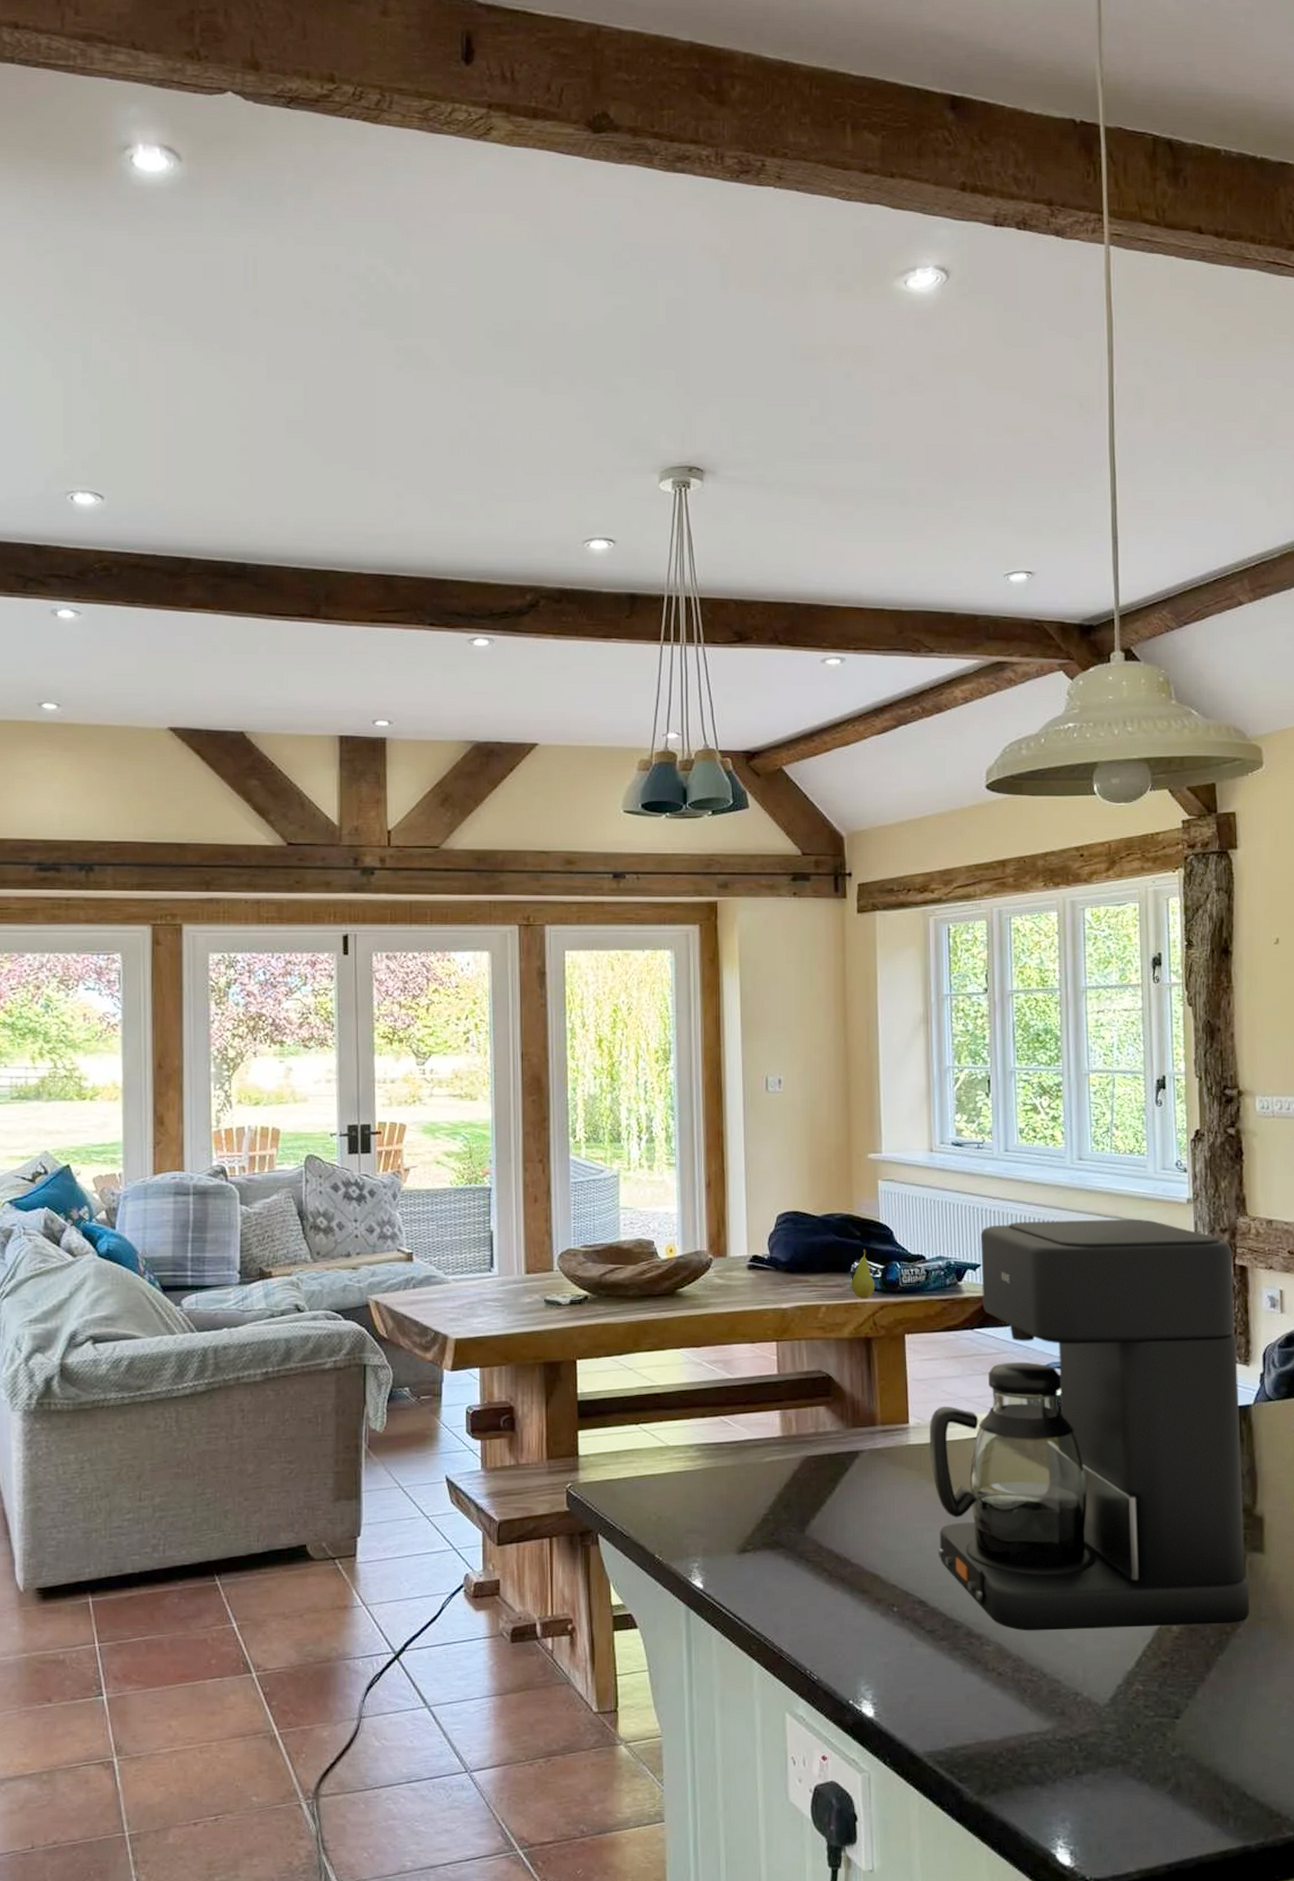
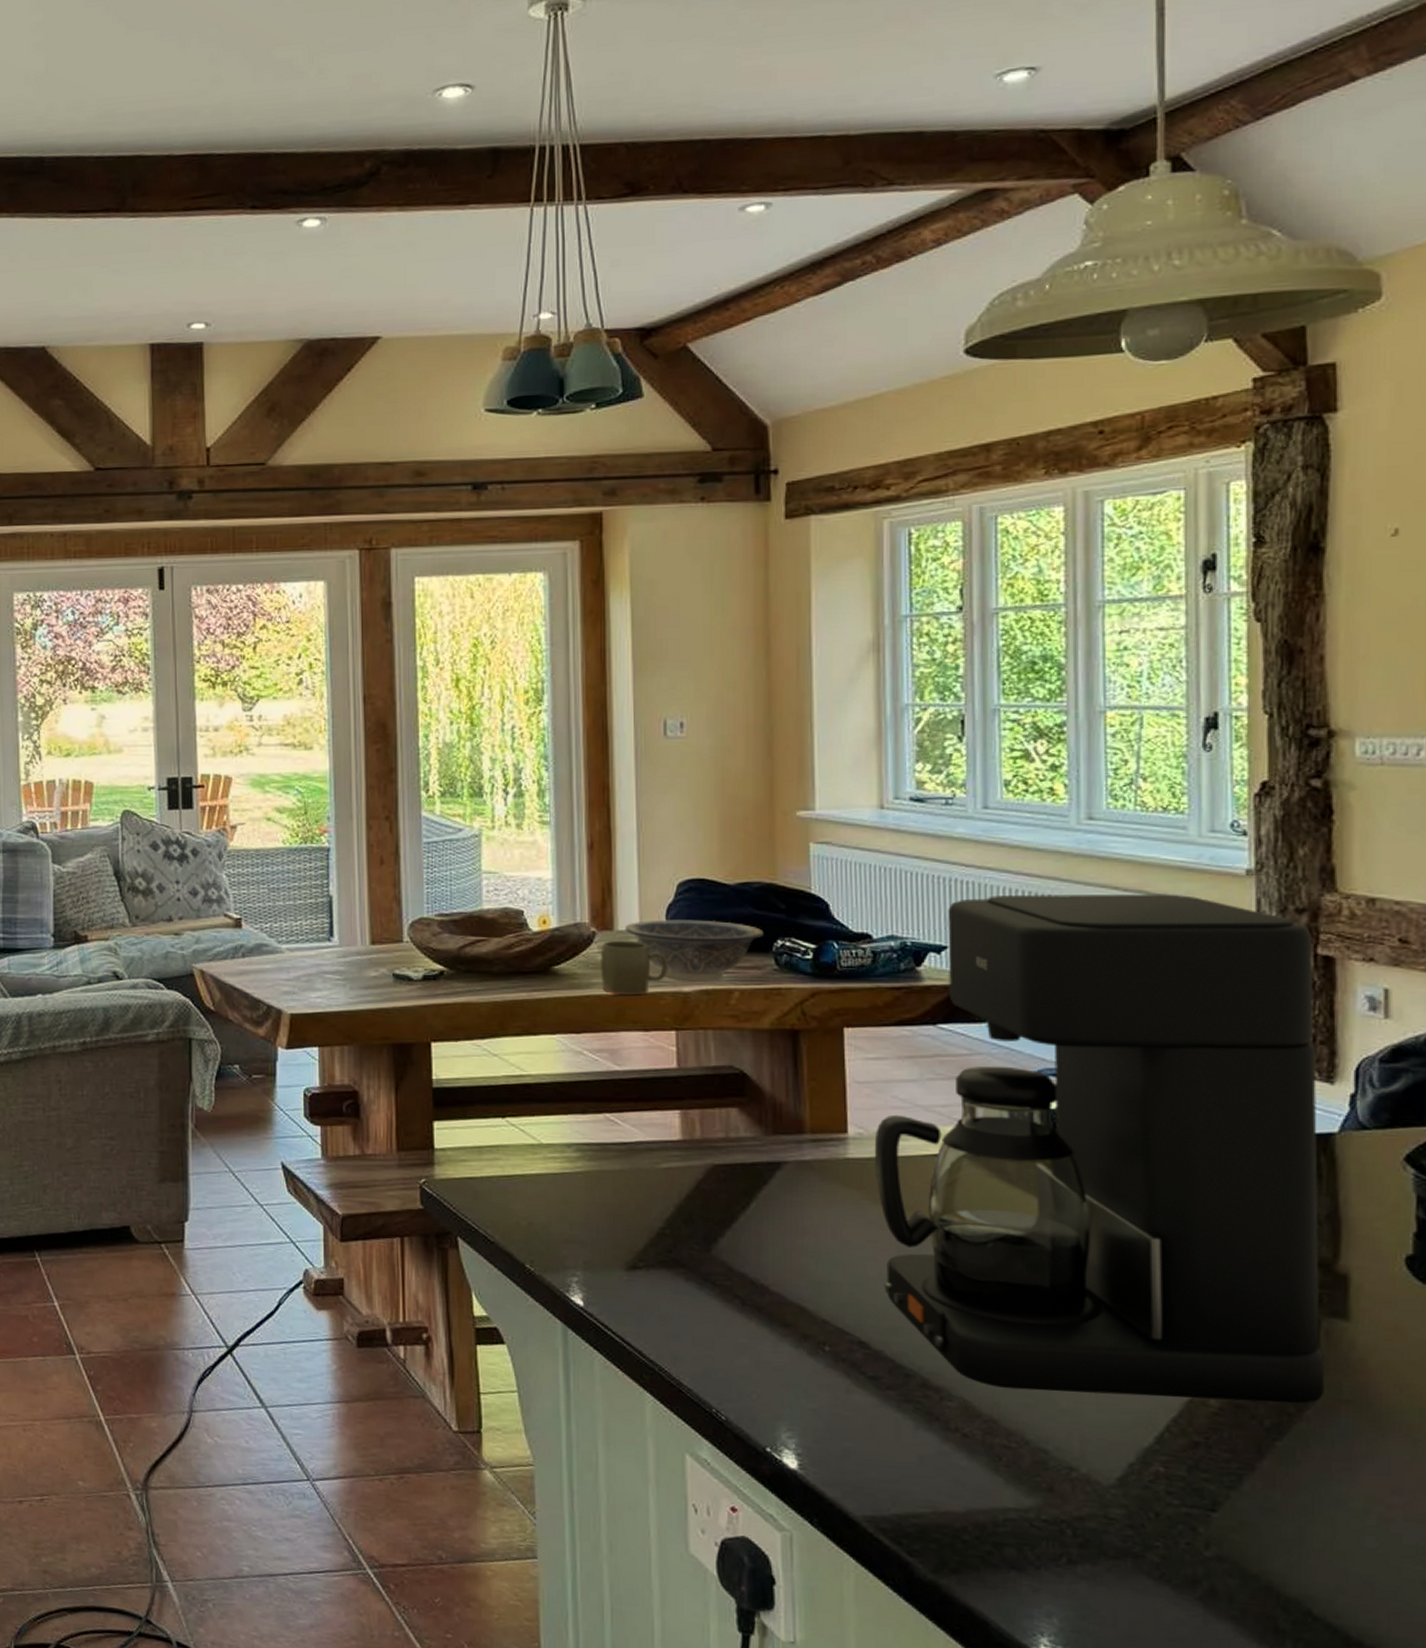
mug: none [716,1265,770,1313] -> present [600,940,668,995]
decorative bowl: none [735,1246,844,1299] -> present [624,919,764,982]
fruit: present [851,1249,875,1298] -> none [773,924,805,983]

